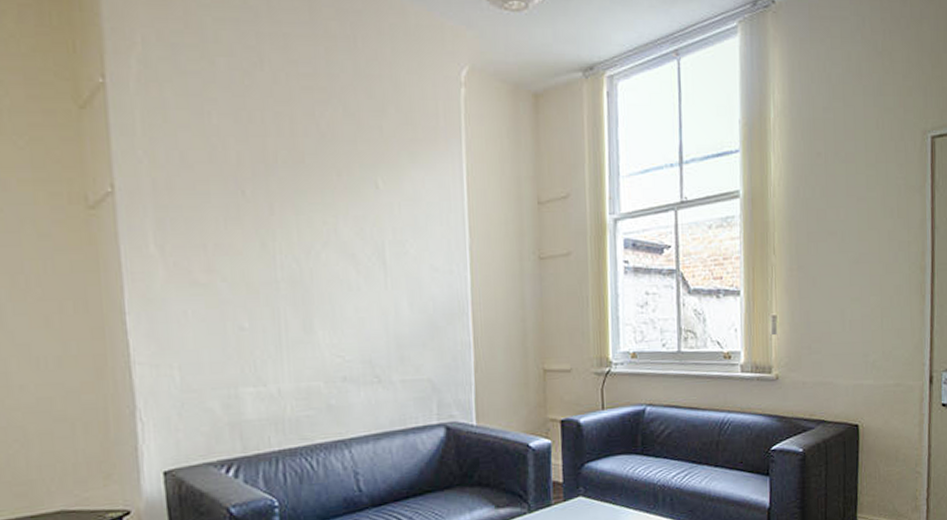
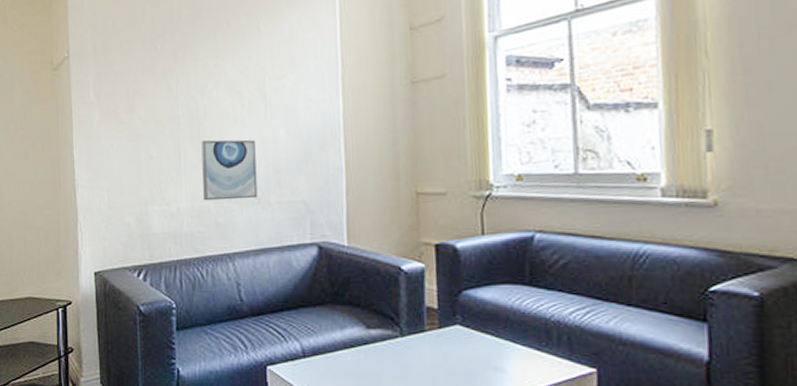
wall art: none [307,309,378,381] -> present [201,139,258,201]

